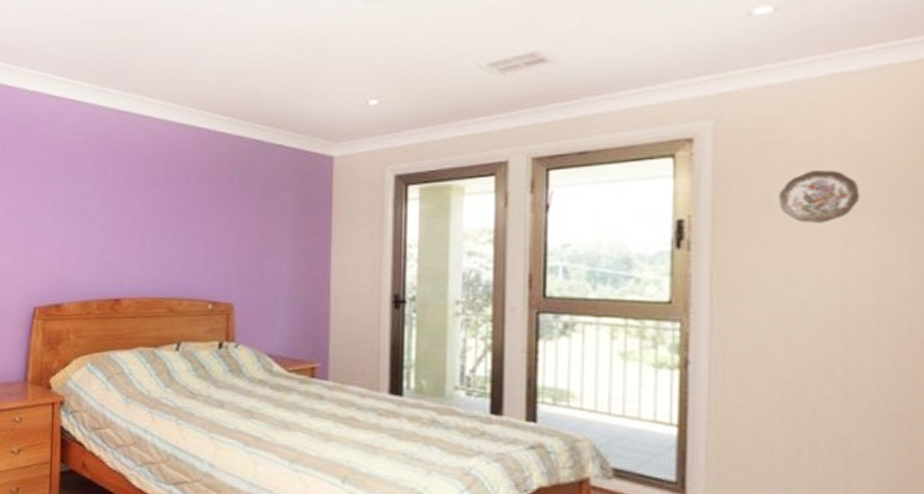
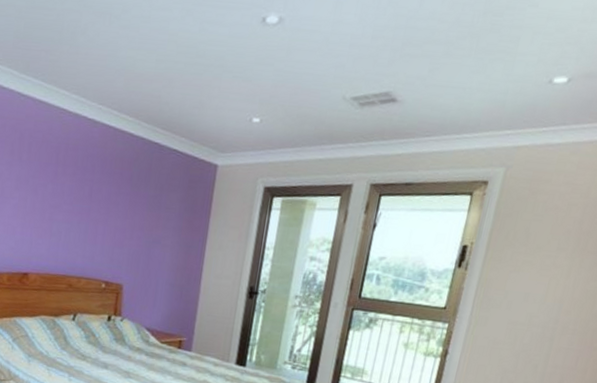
decorative plate: present [778,169,860,223] -> none [533,215,588,257]

